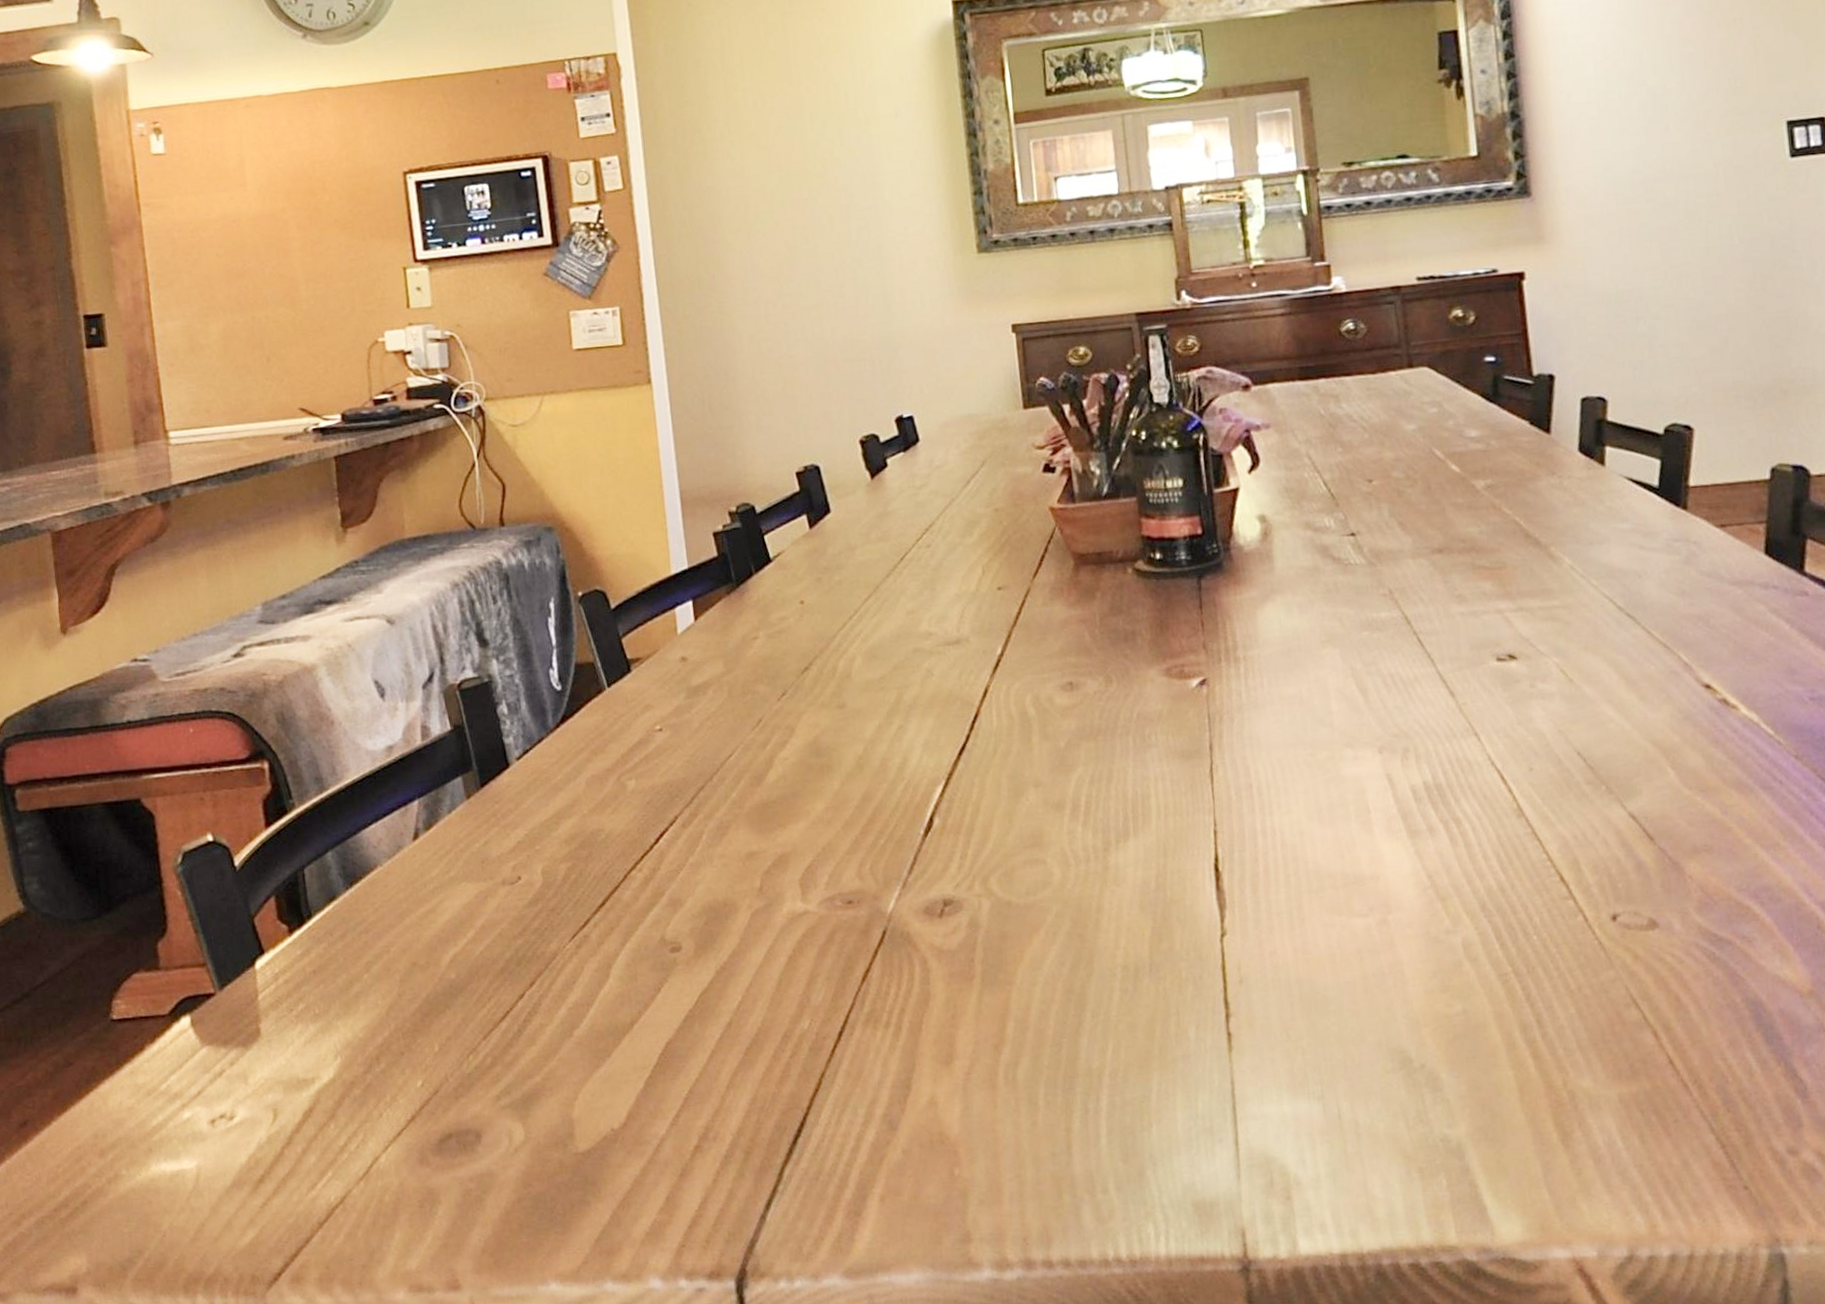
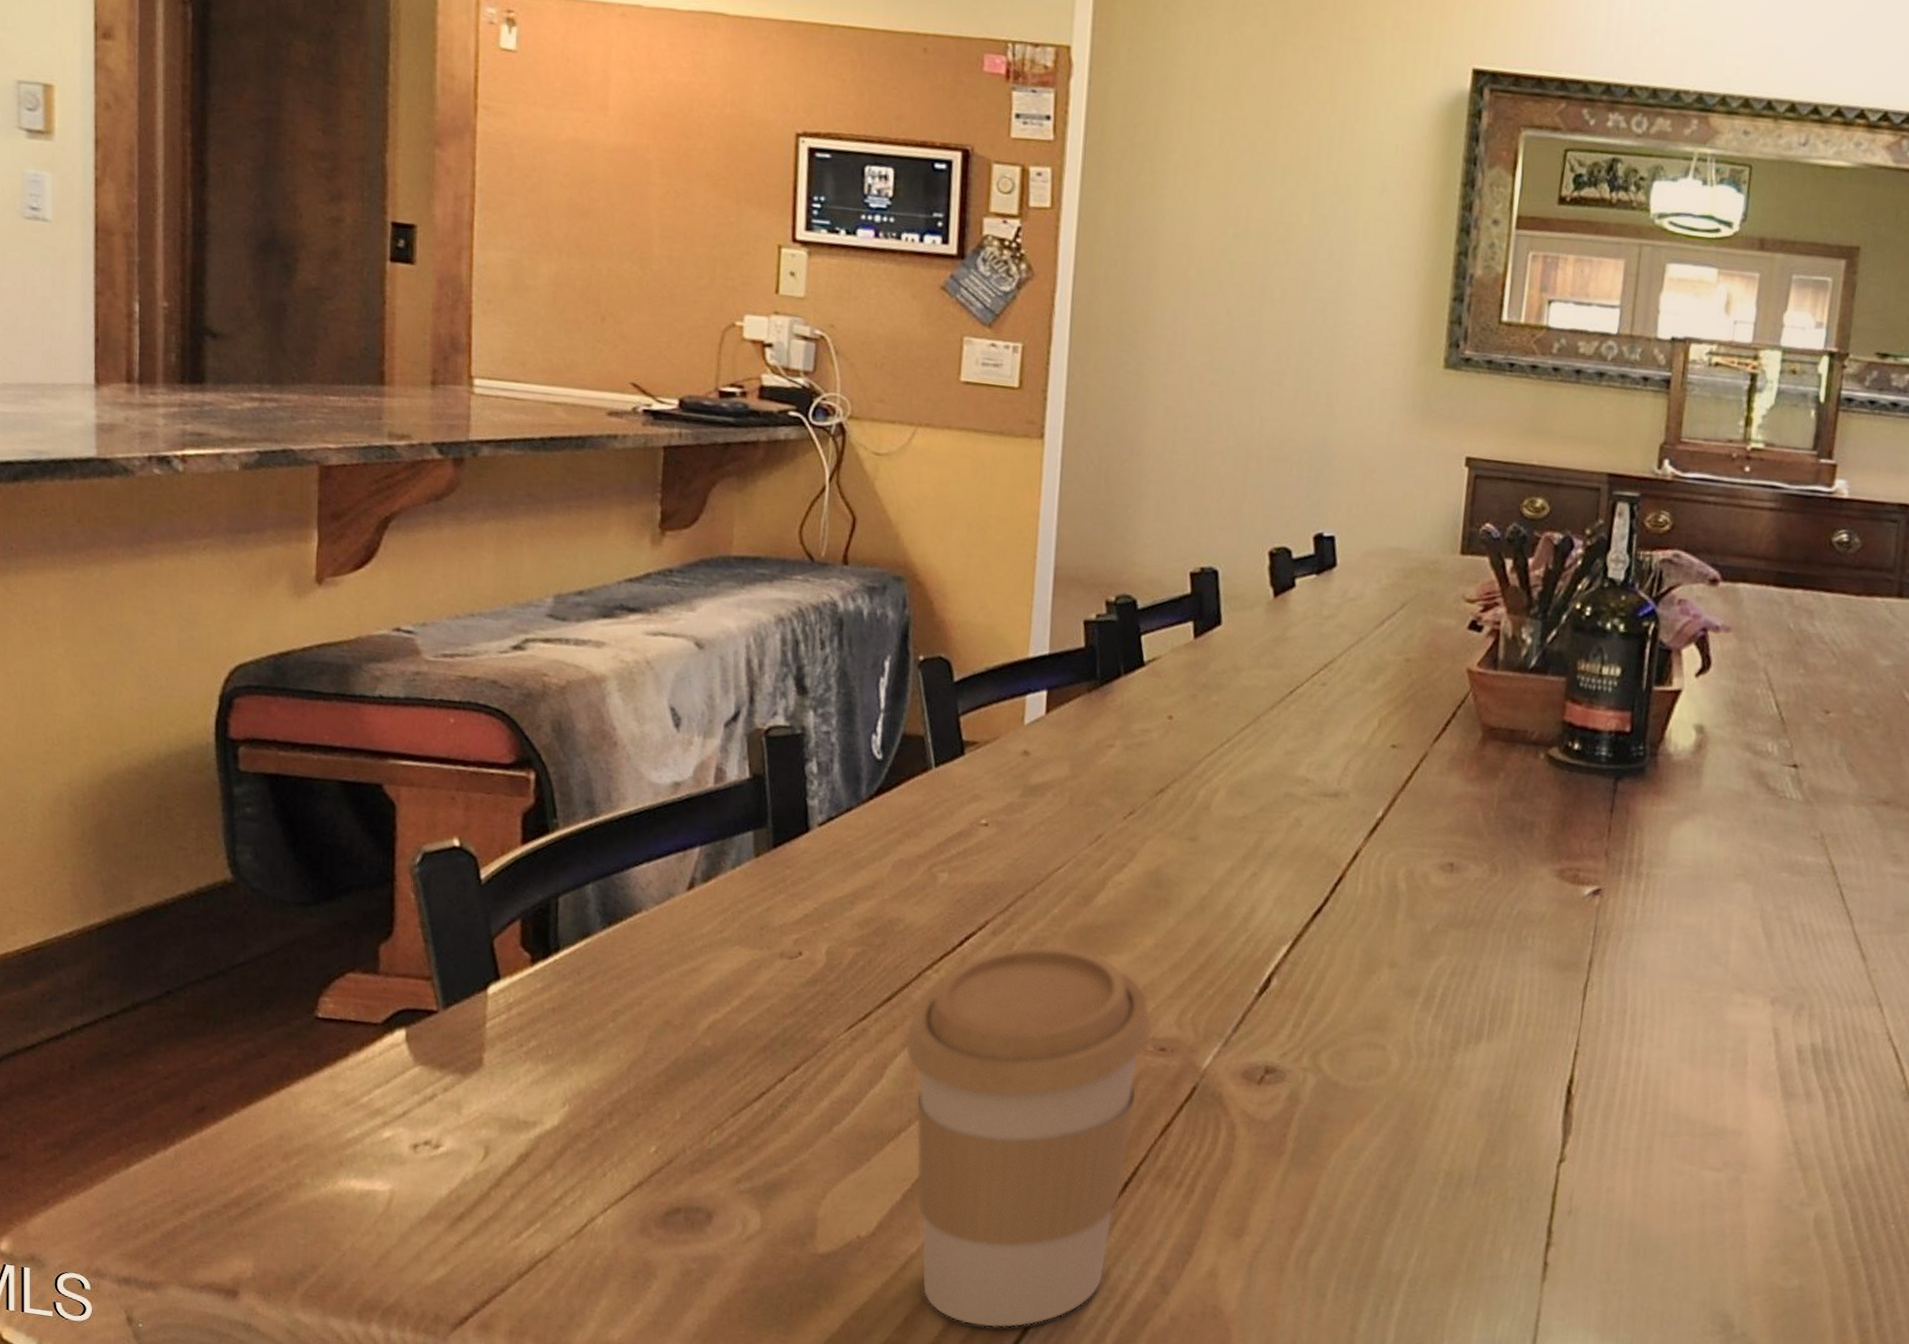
coffee cup: none [623,824,838,1194] -> present [904,944,1153,1328]

